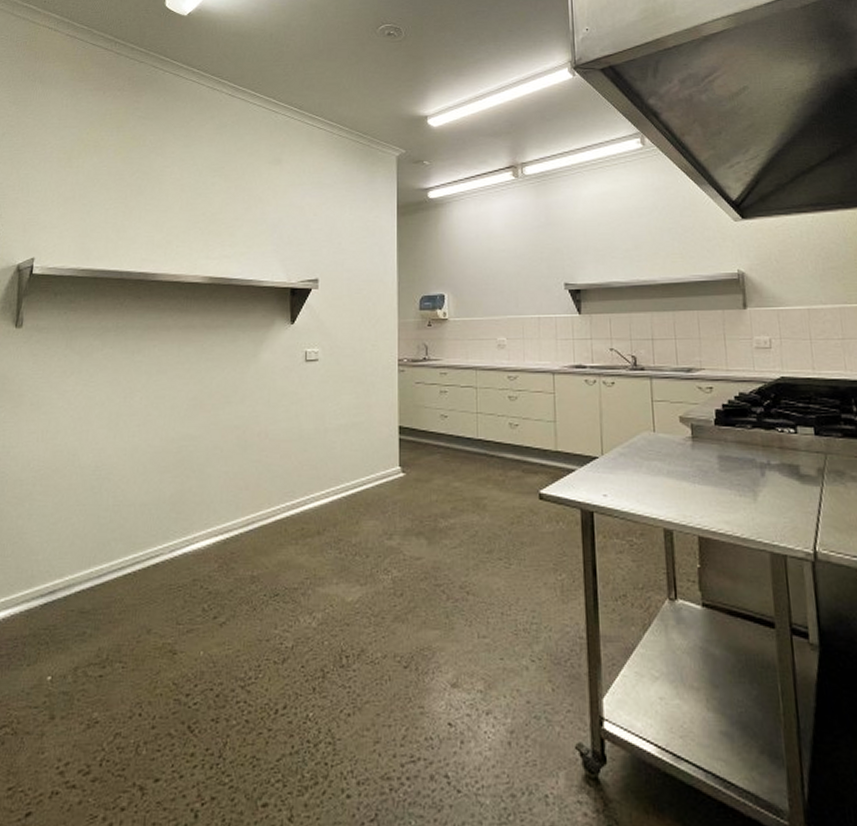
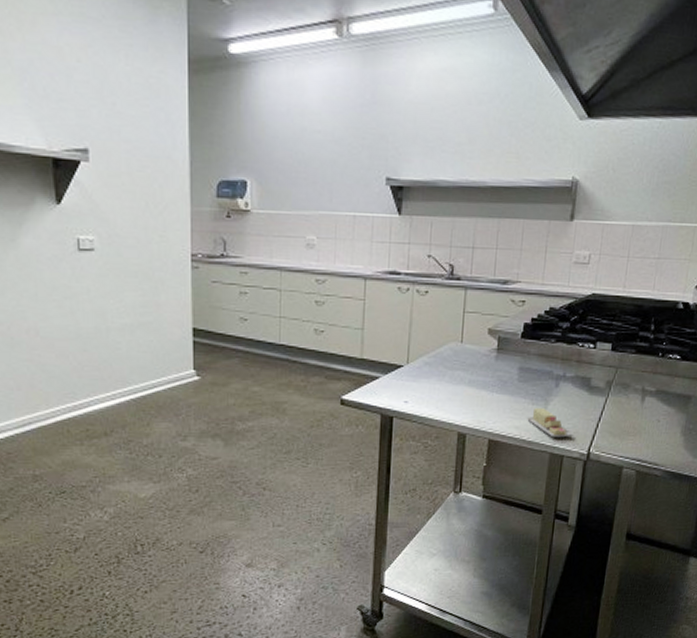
sticky notes: none [737,500,793,534] -> present [527,408,574,438]

